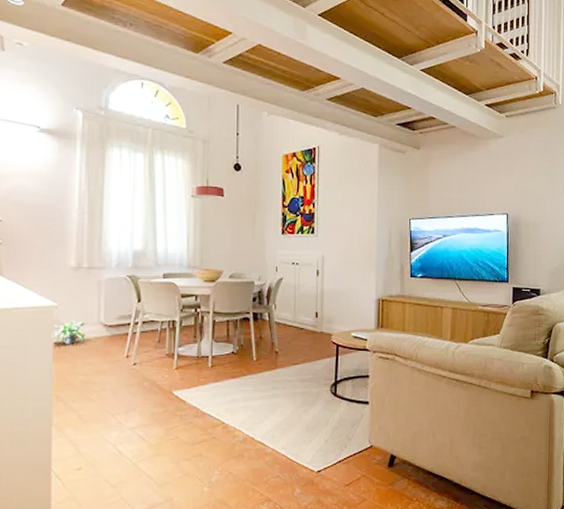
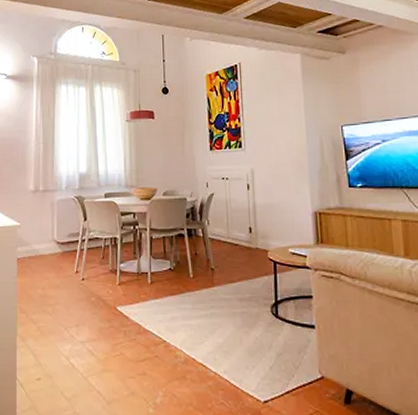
potted plant: present [52,320,88,344] -> none [16,238,44,260]

